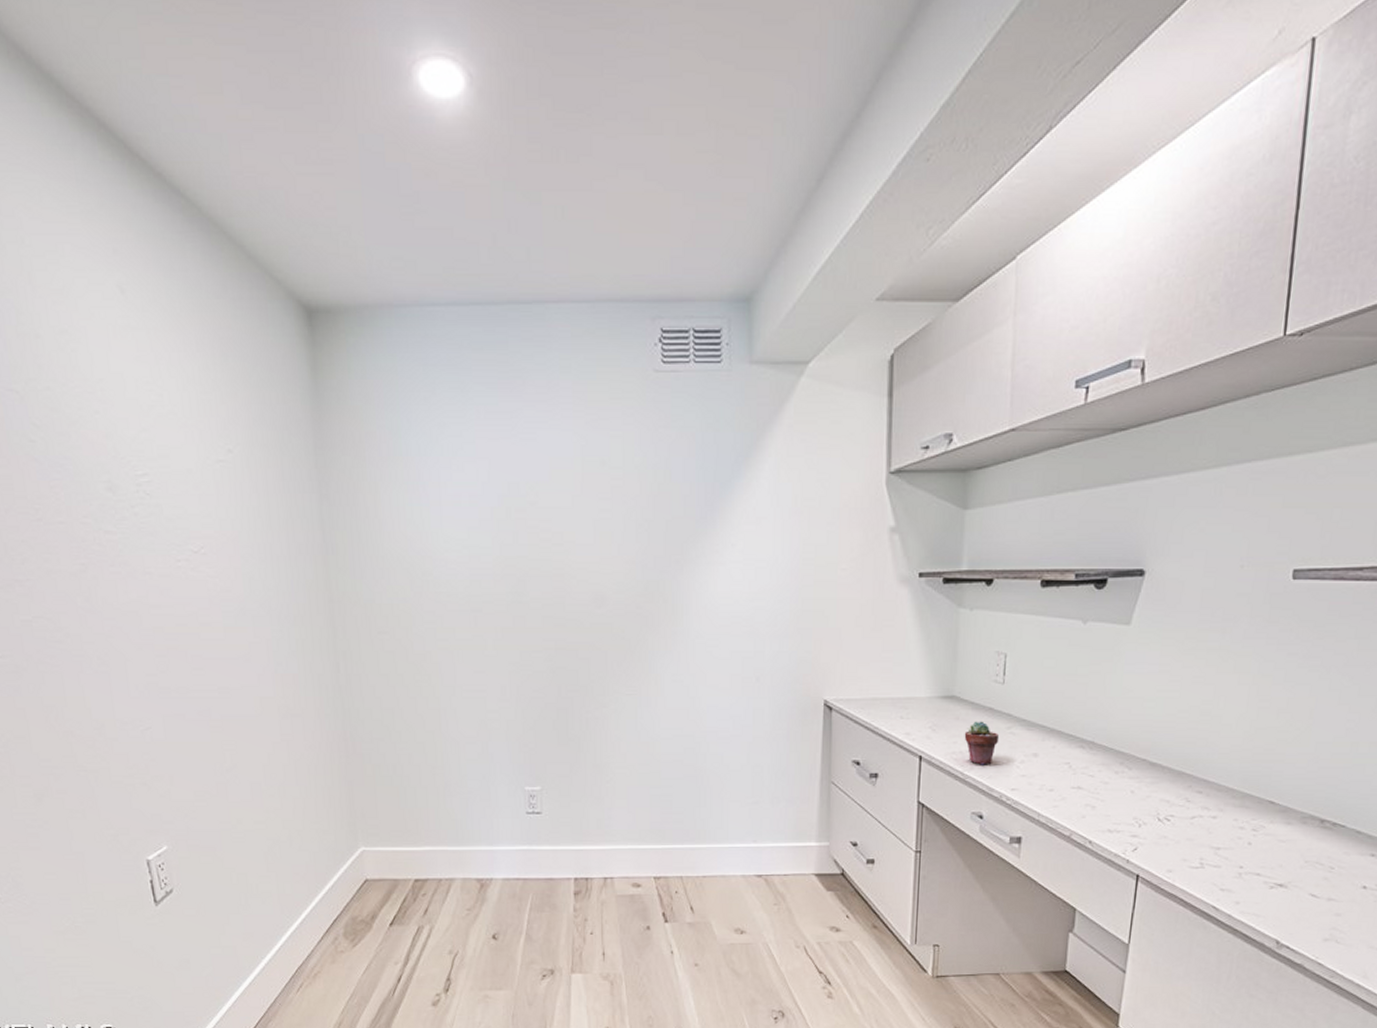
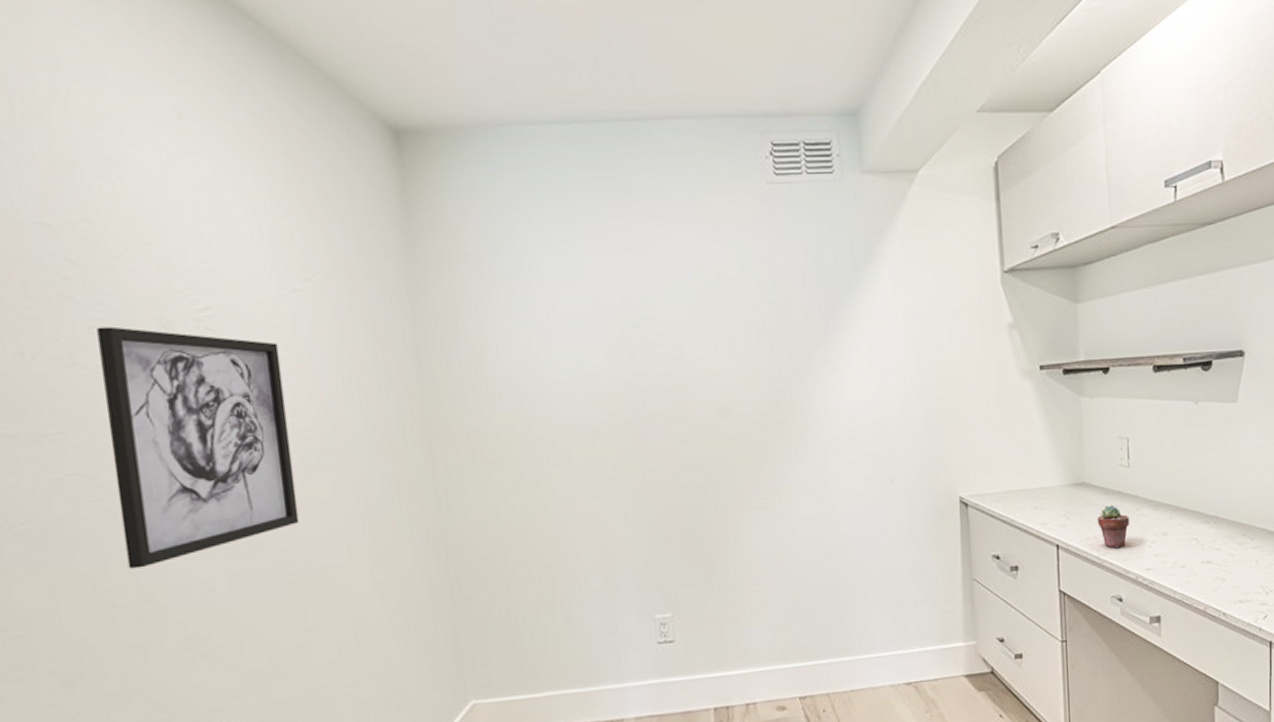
wall art: none [57,487,220,703] -> present [97,326,300,569]

